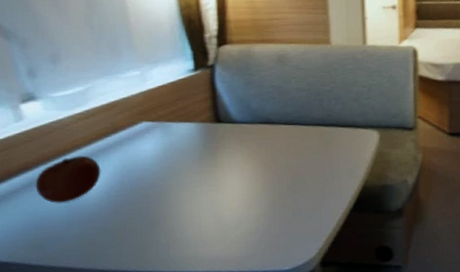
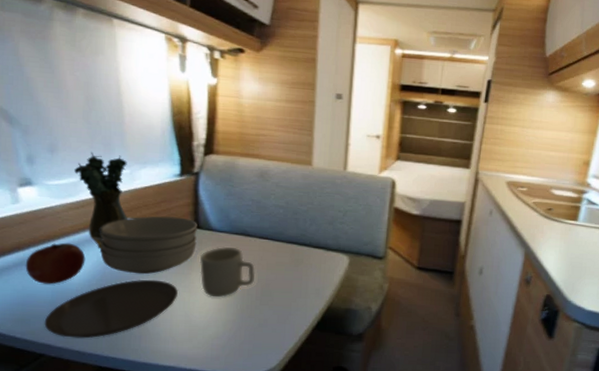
plate: none [61,182,205,258] -> present [44,279,179,339]
vase: none [80,57,142,157] -> present [74,152,127,248]
bowl: none [114,113,219,179] -> present [99,216,198,274]
mug: none [223,137,284,193] -> present [199,246,256,297]

